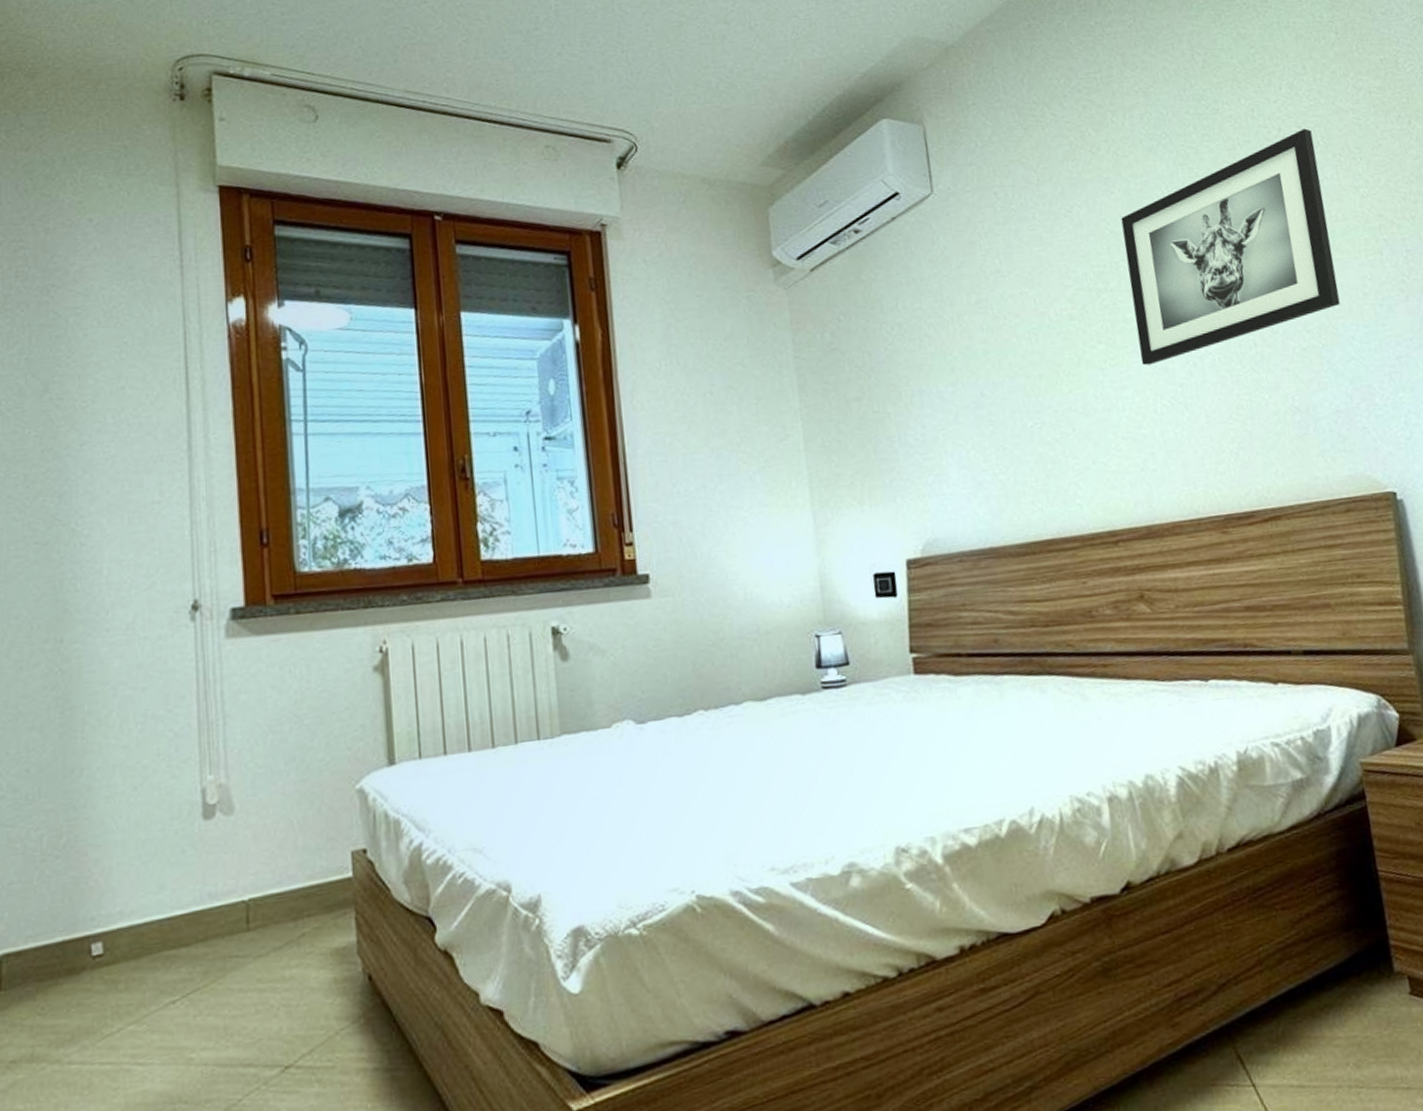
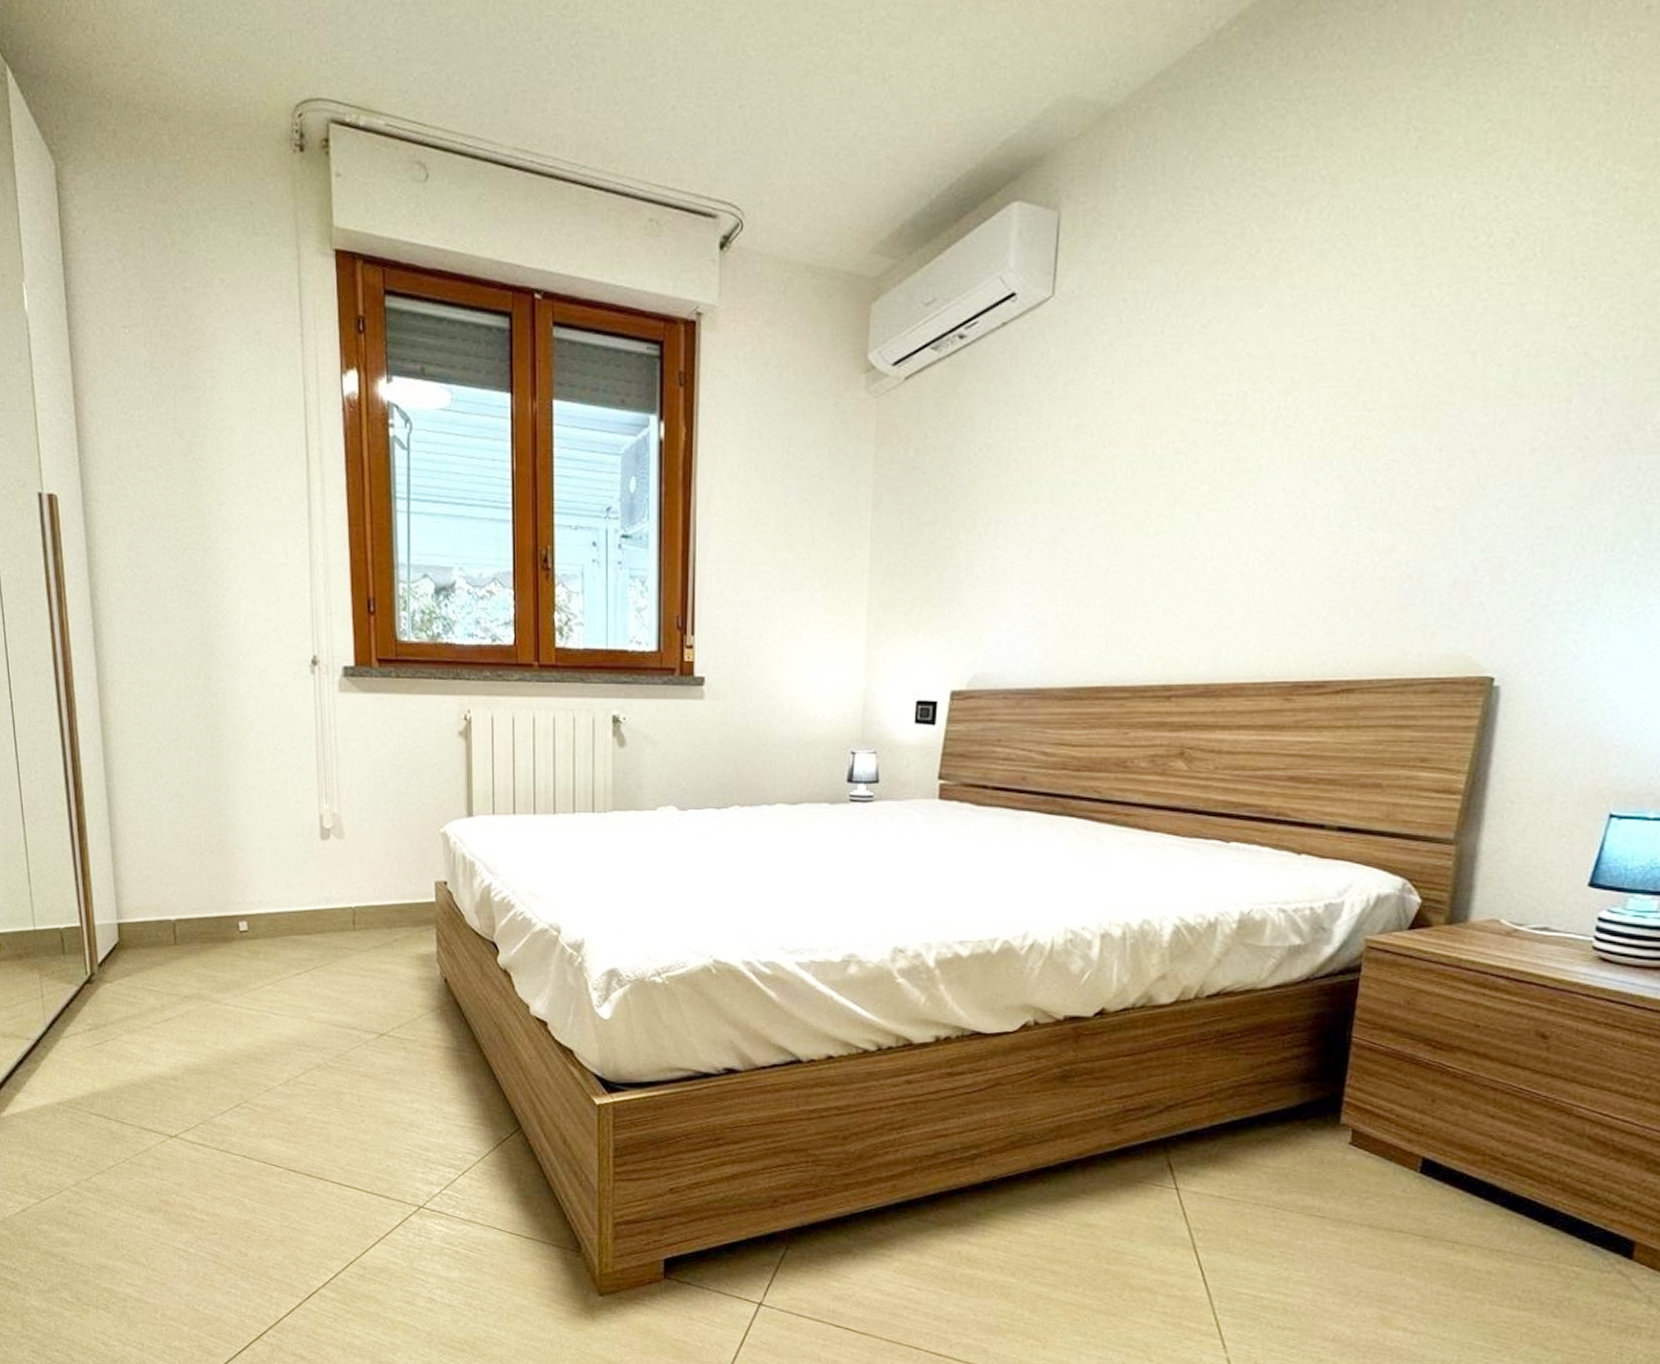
wall art: present [1120,128,1340,366] -> none [1244,235,1531,513]

